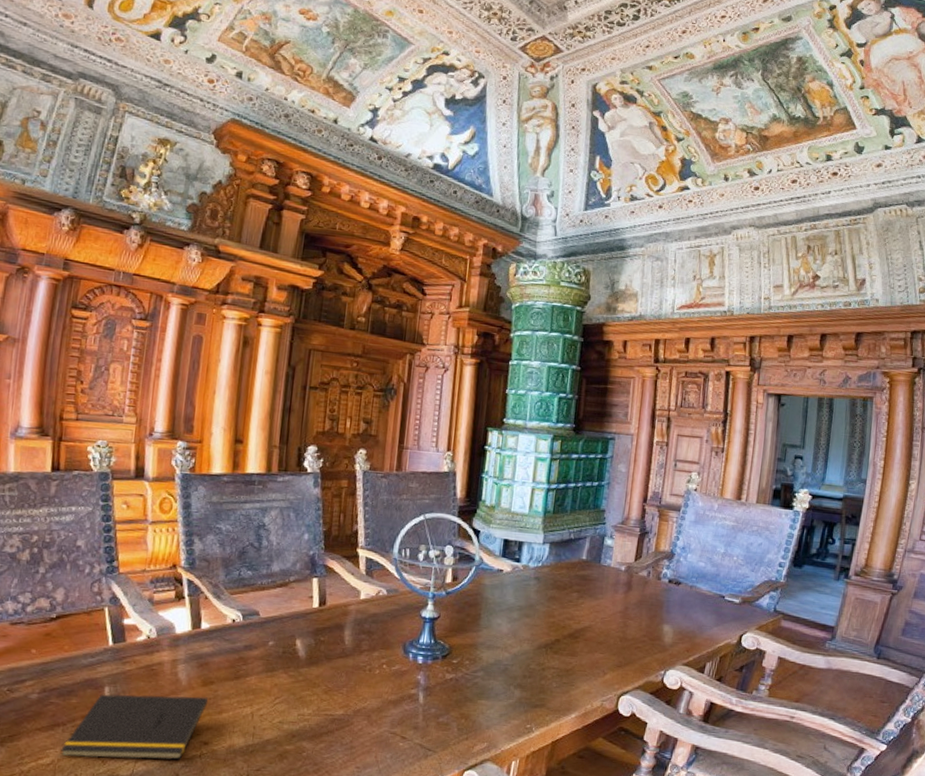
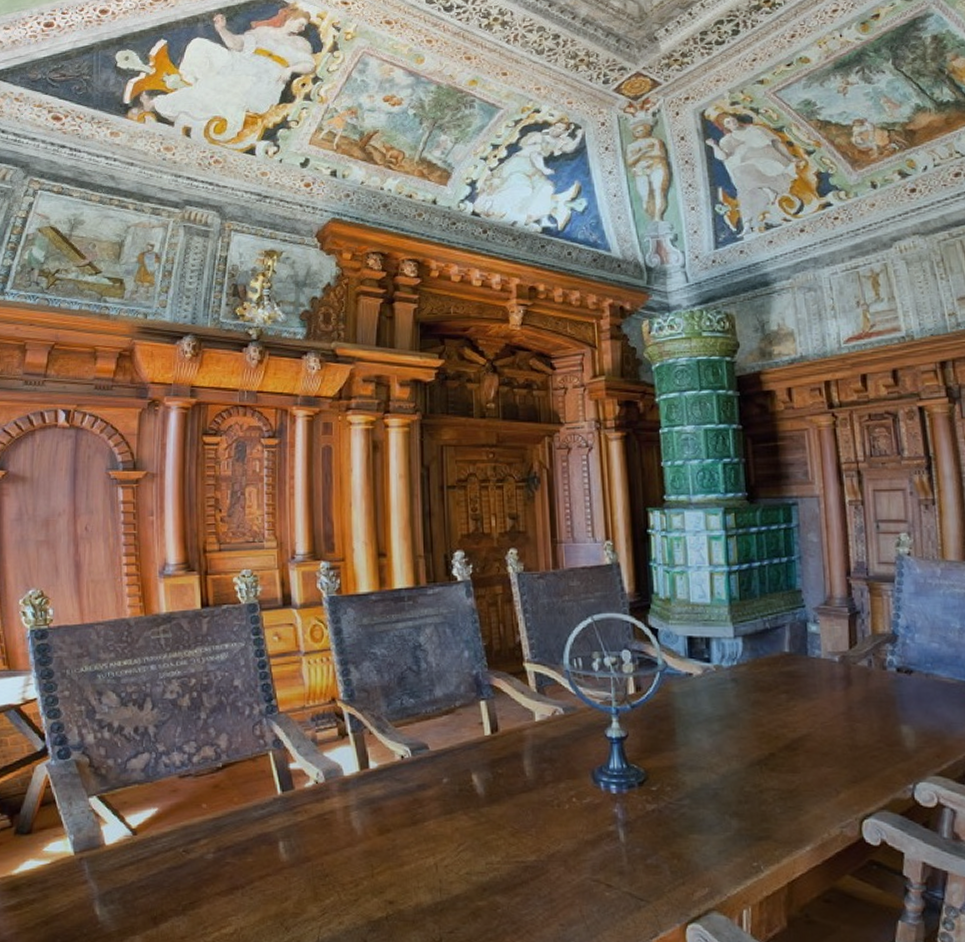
notepad: present [61,694,208,760] -> none [242,847,388,925]

